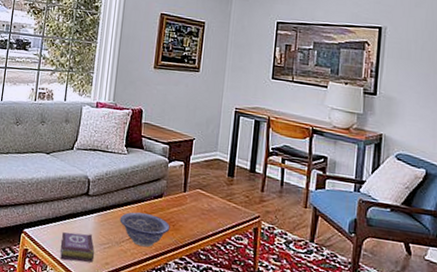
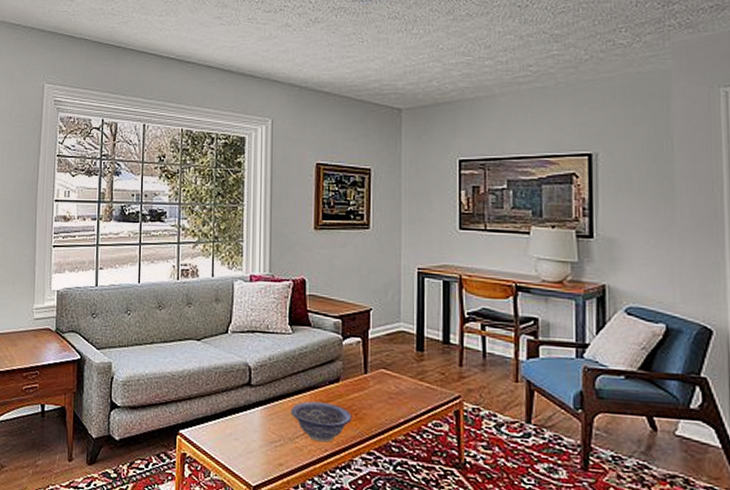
book: present [60,232,94,263] -> none [223,430,264,465]

